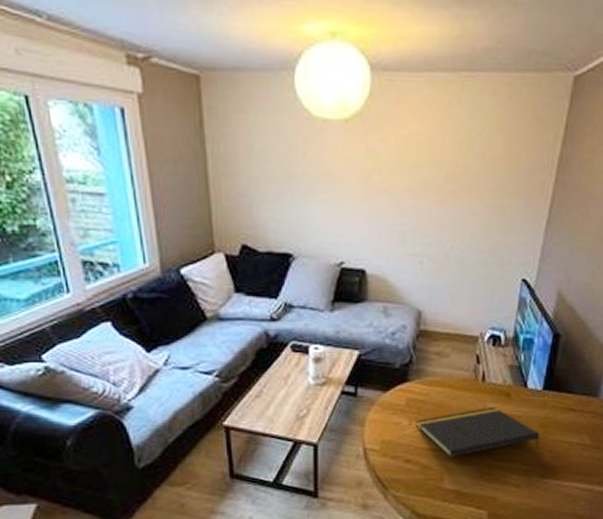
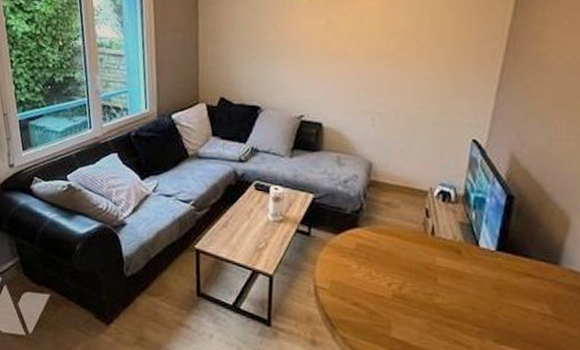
notepad: present [416,407,540,457] -> none [364,261,494,312]

